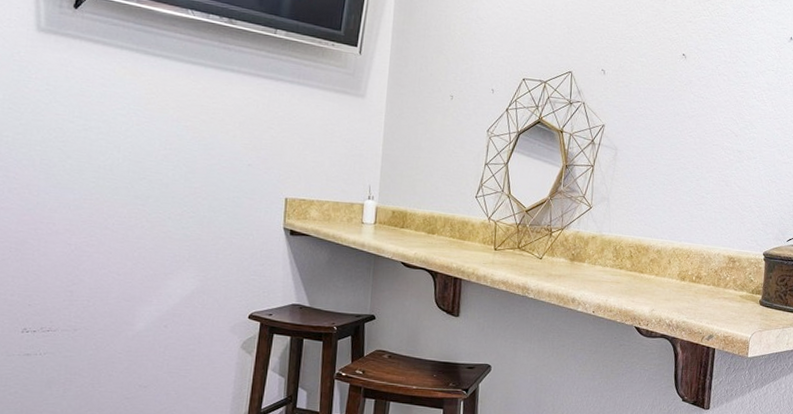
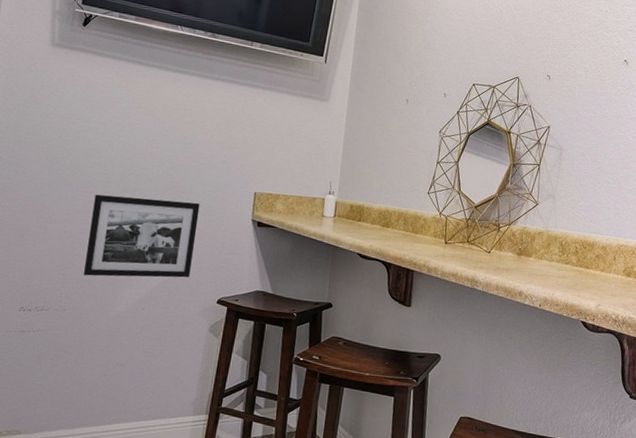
picture frame: none [93,202,225,293] -> present [83,194,200,278]

